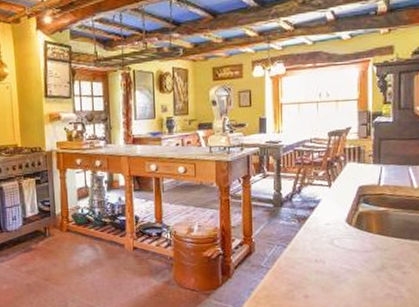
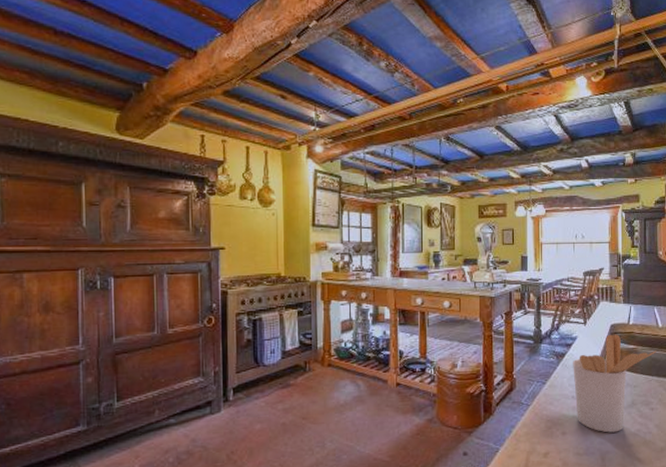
utensil holder: none [316,196,410,297] -> present [573,334,656,433]

